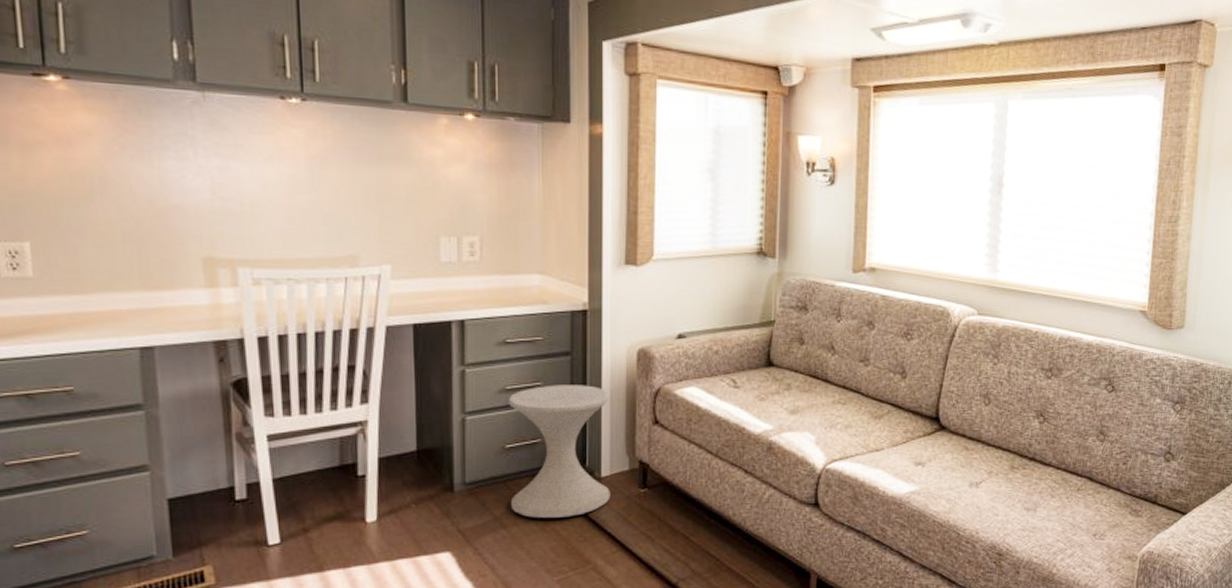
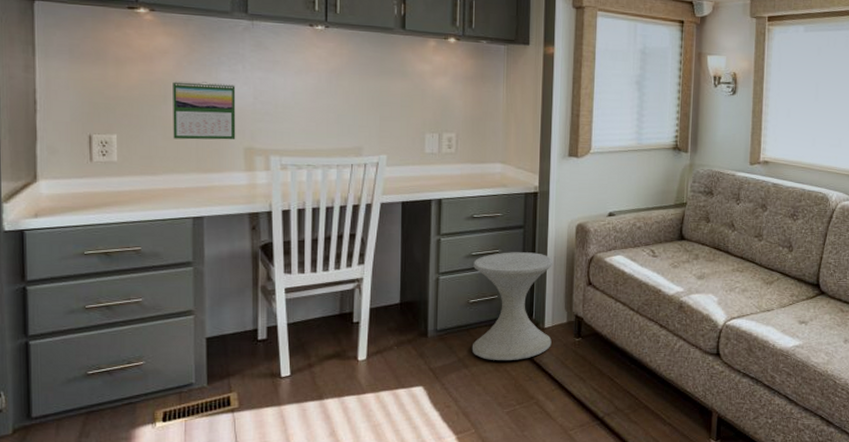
calendar: none [101,172,191,248] -> present [173,81,236,140]

